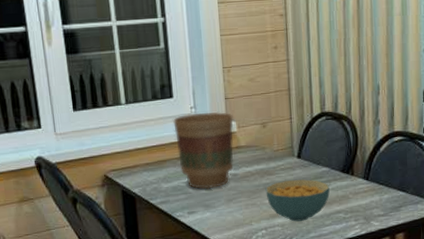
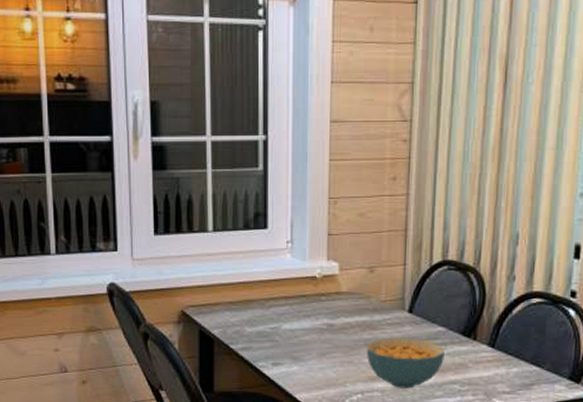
flower pot: present [173,111,234,189] -> none [265,248,336,339]

